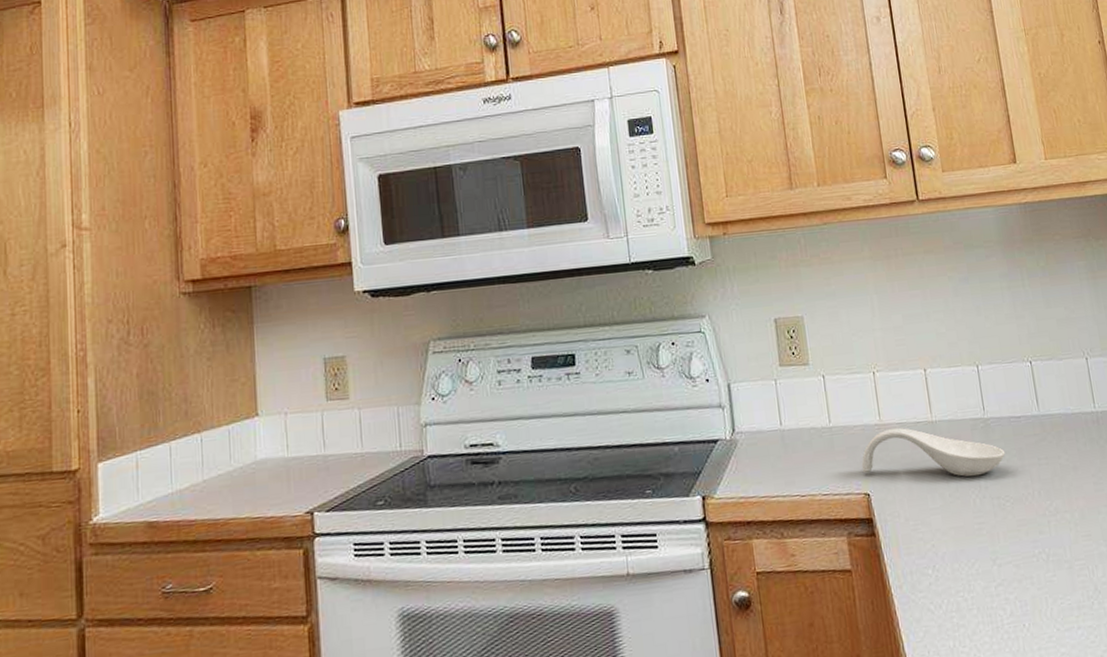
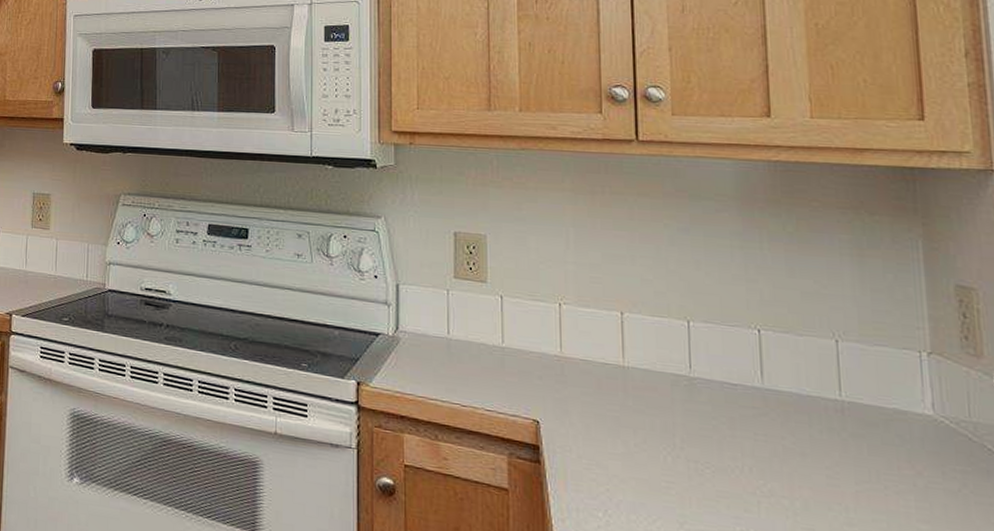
spoon rest: present [861,427,1006,477] -> none [533,362,712,434]

